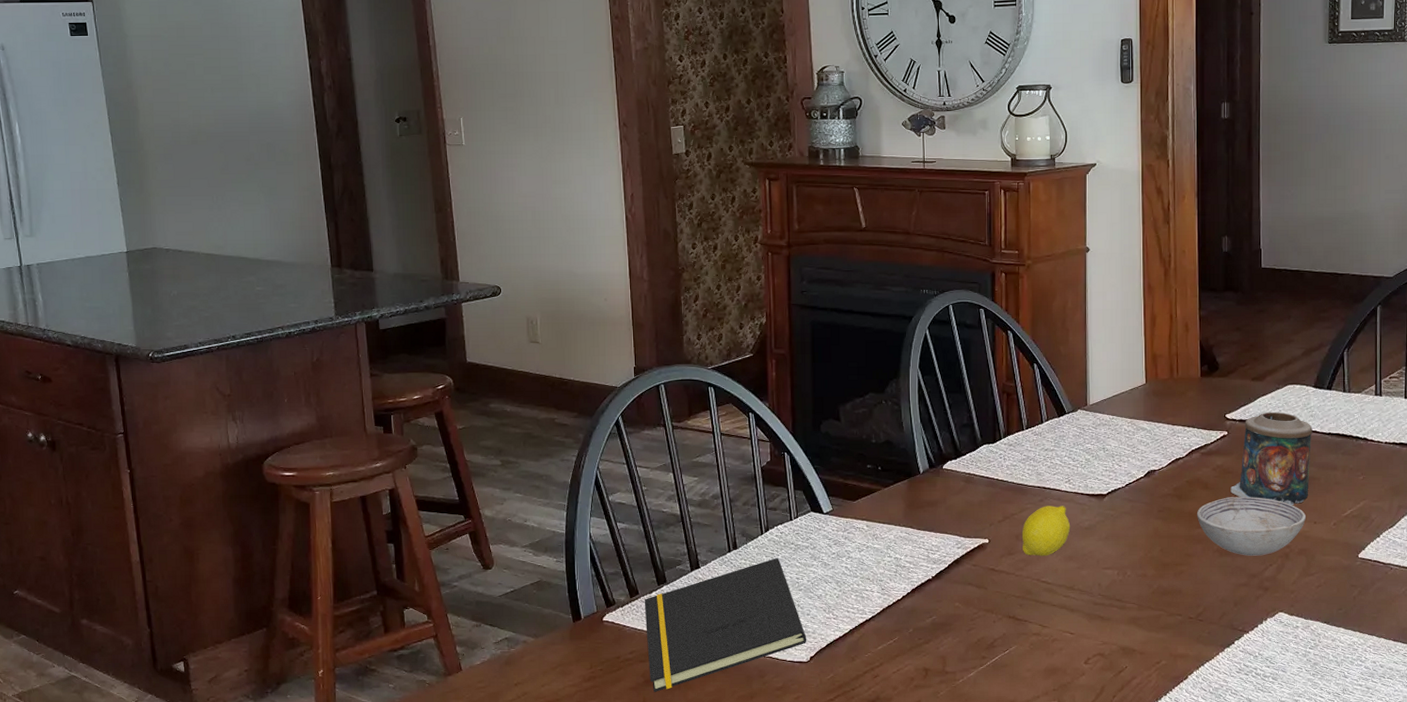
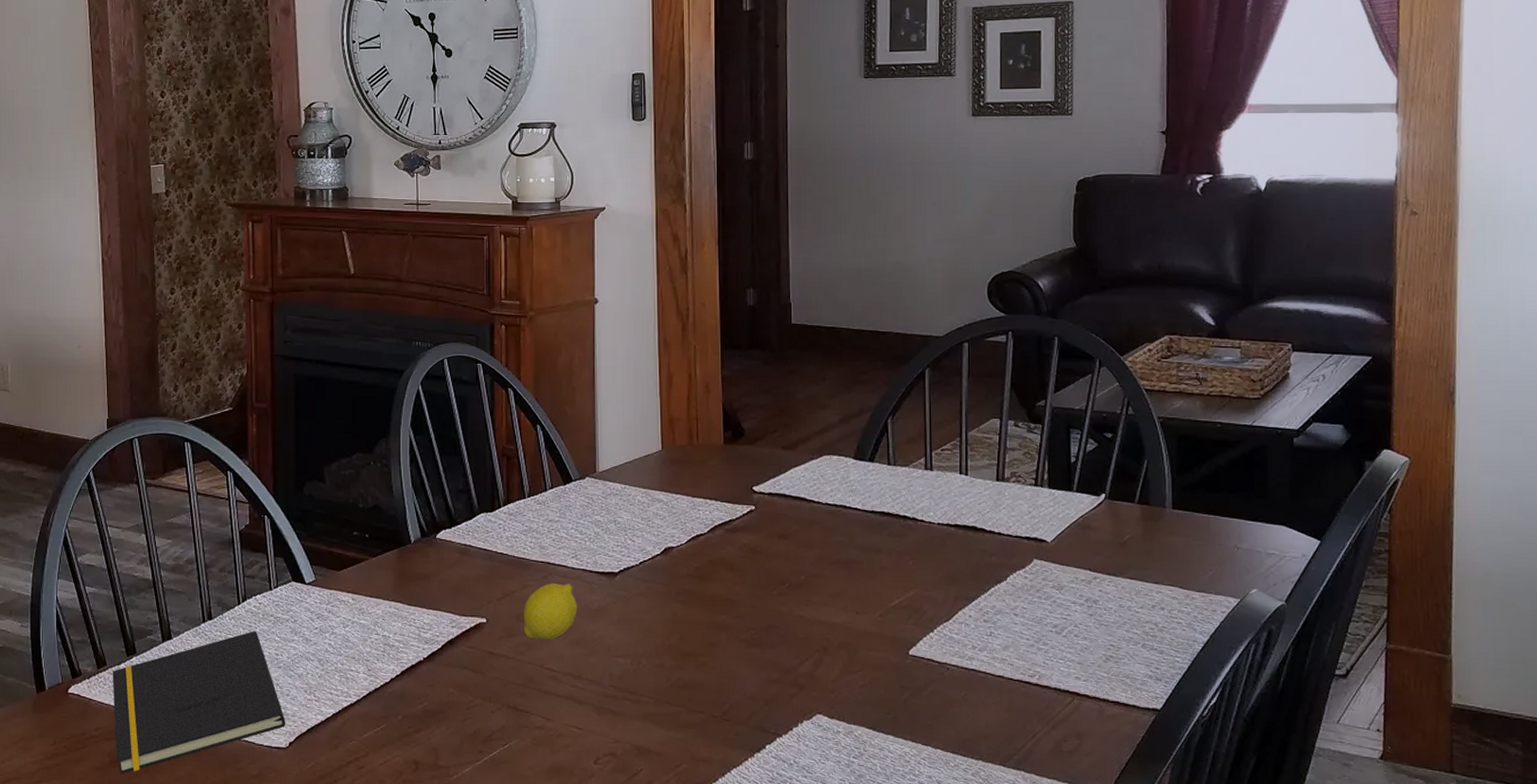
bowl: present [1197,497,1306,556] -> none [721,580,846,649]
candle: present [1230,411,1313,506] -> none [759,485,853,593]

